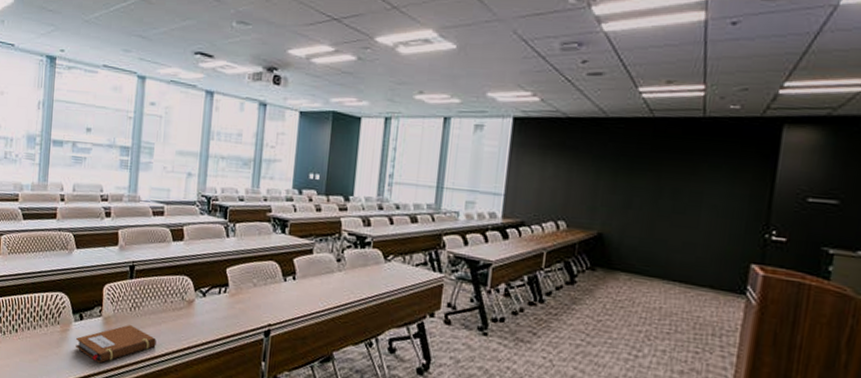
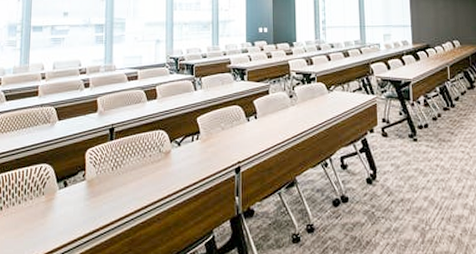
notebook: present [76,325,156,364] -> none [61,184,138,226]

